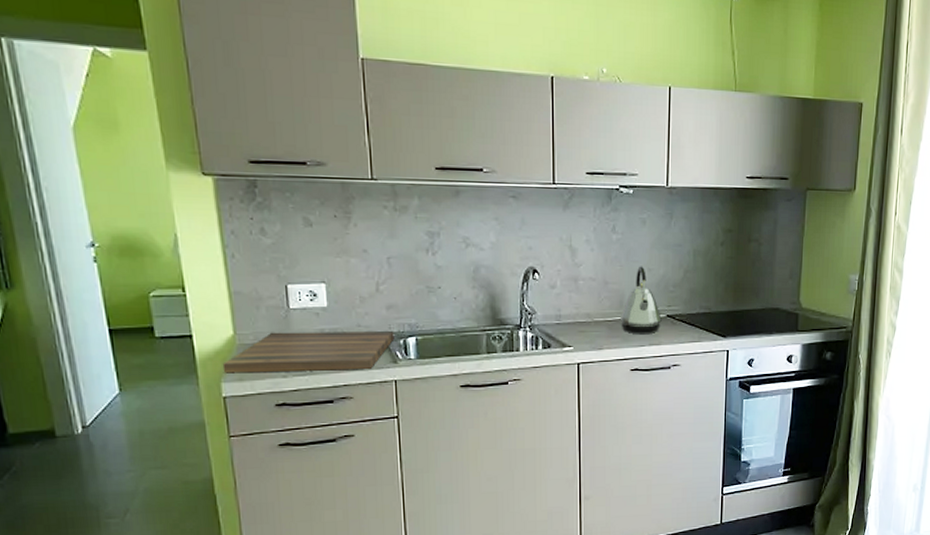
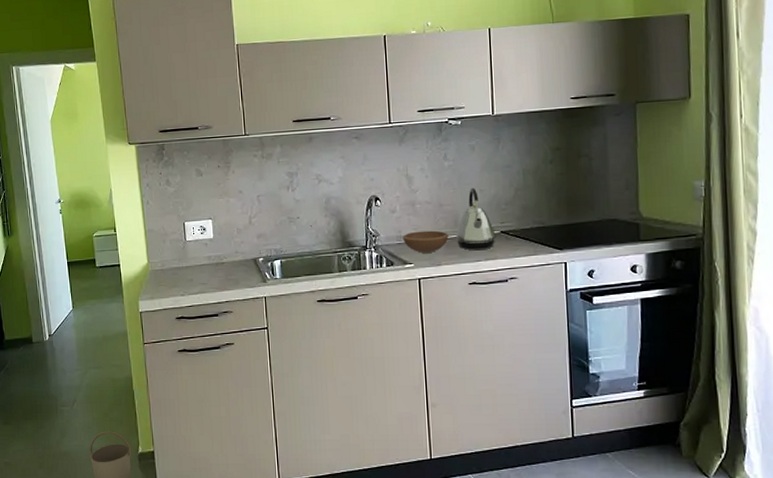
cutting board: present [222,331,395,373] -> none [140,256,264,293]
bowl: none [562,310,613,335] -> present [402,230,449,253]

